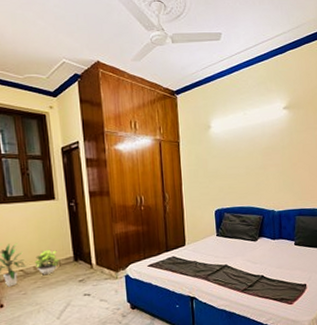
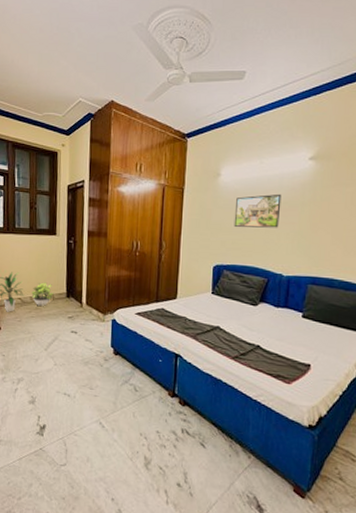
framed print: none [227,140,266,174] -> present [234,193,282,228]

